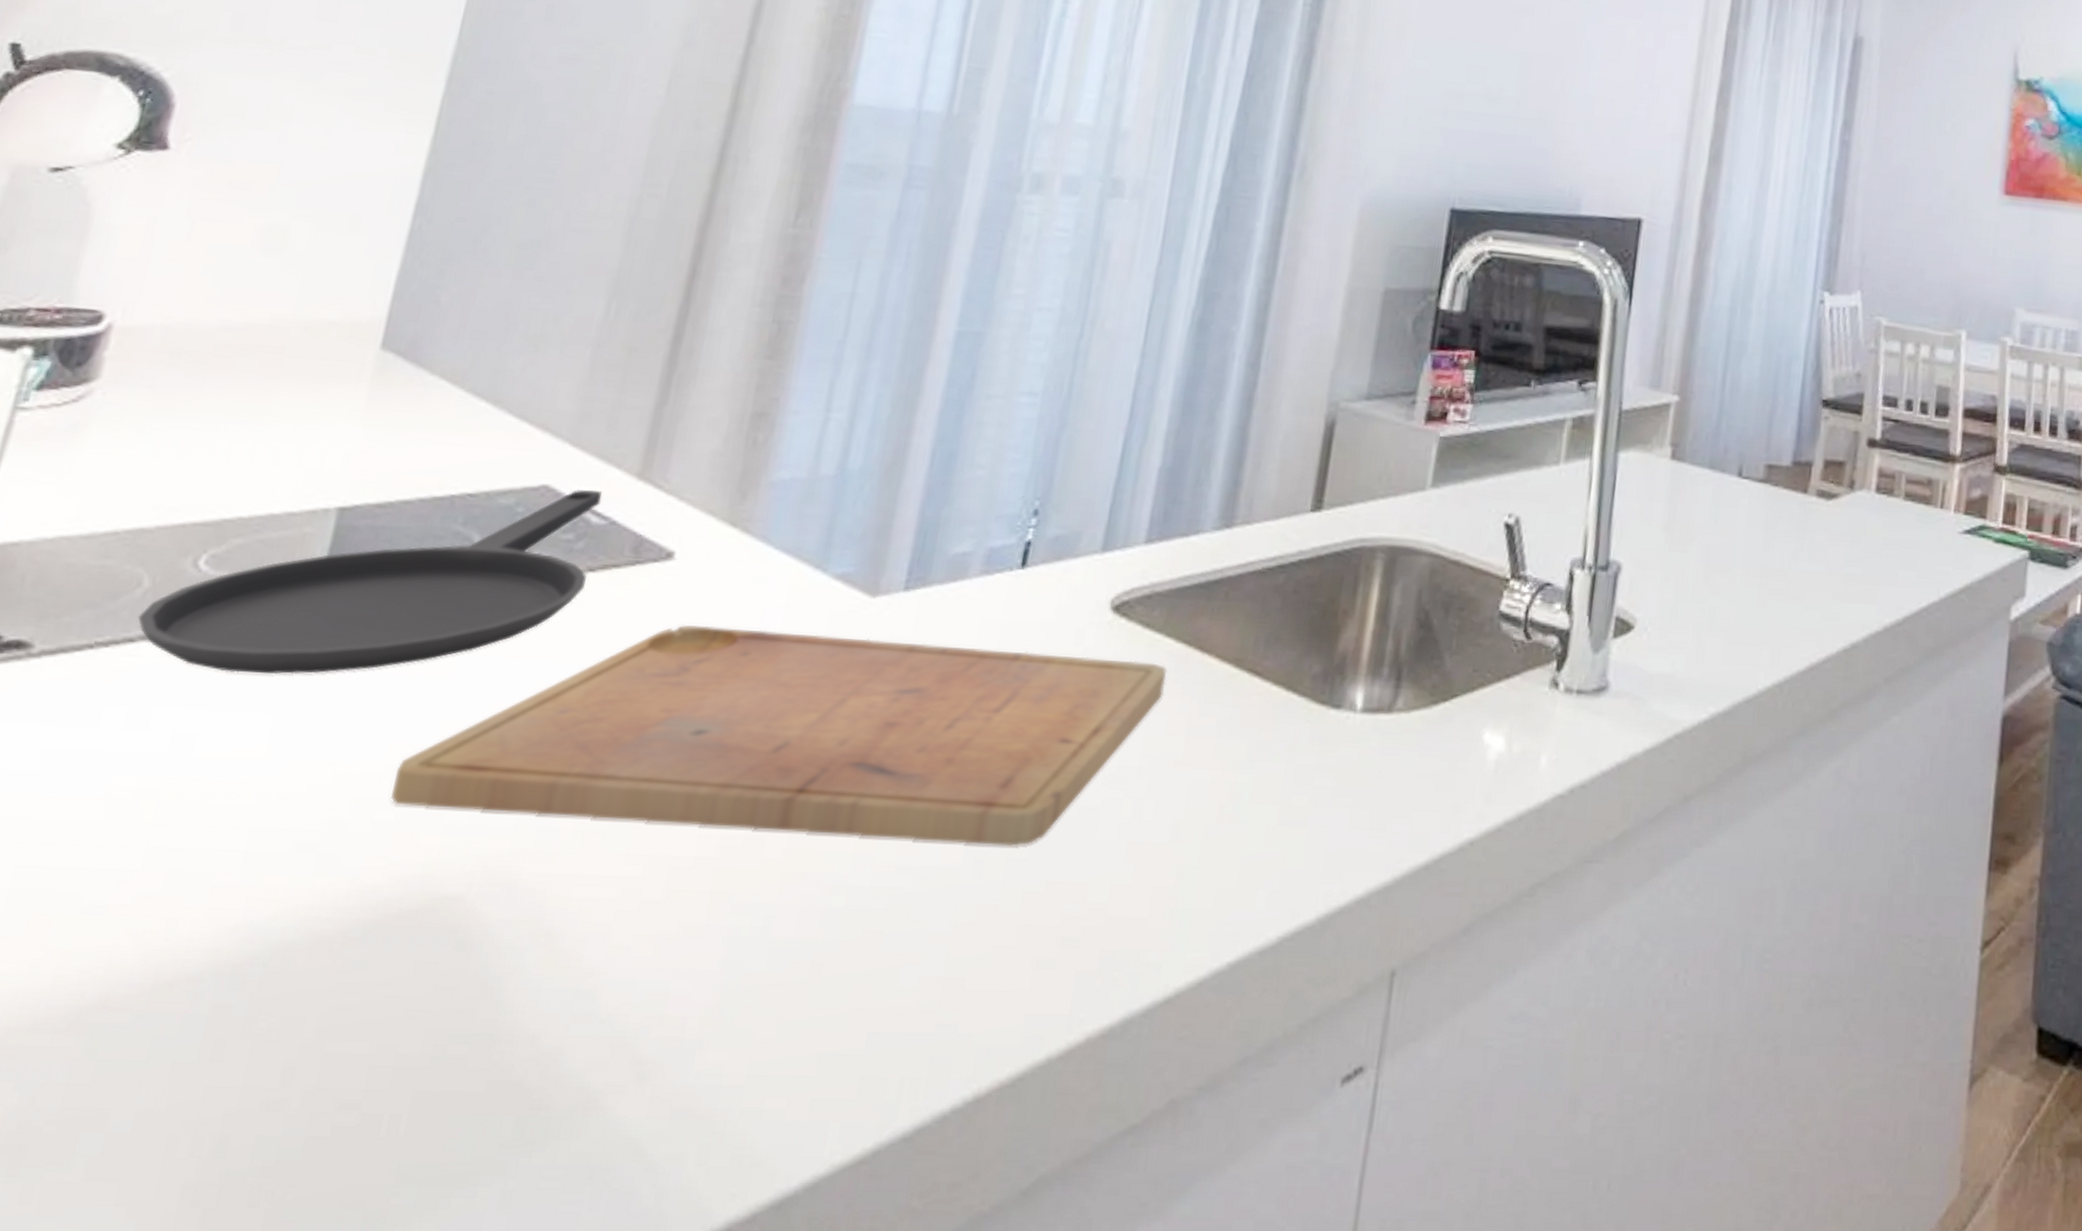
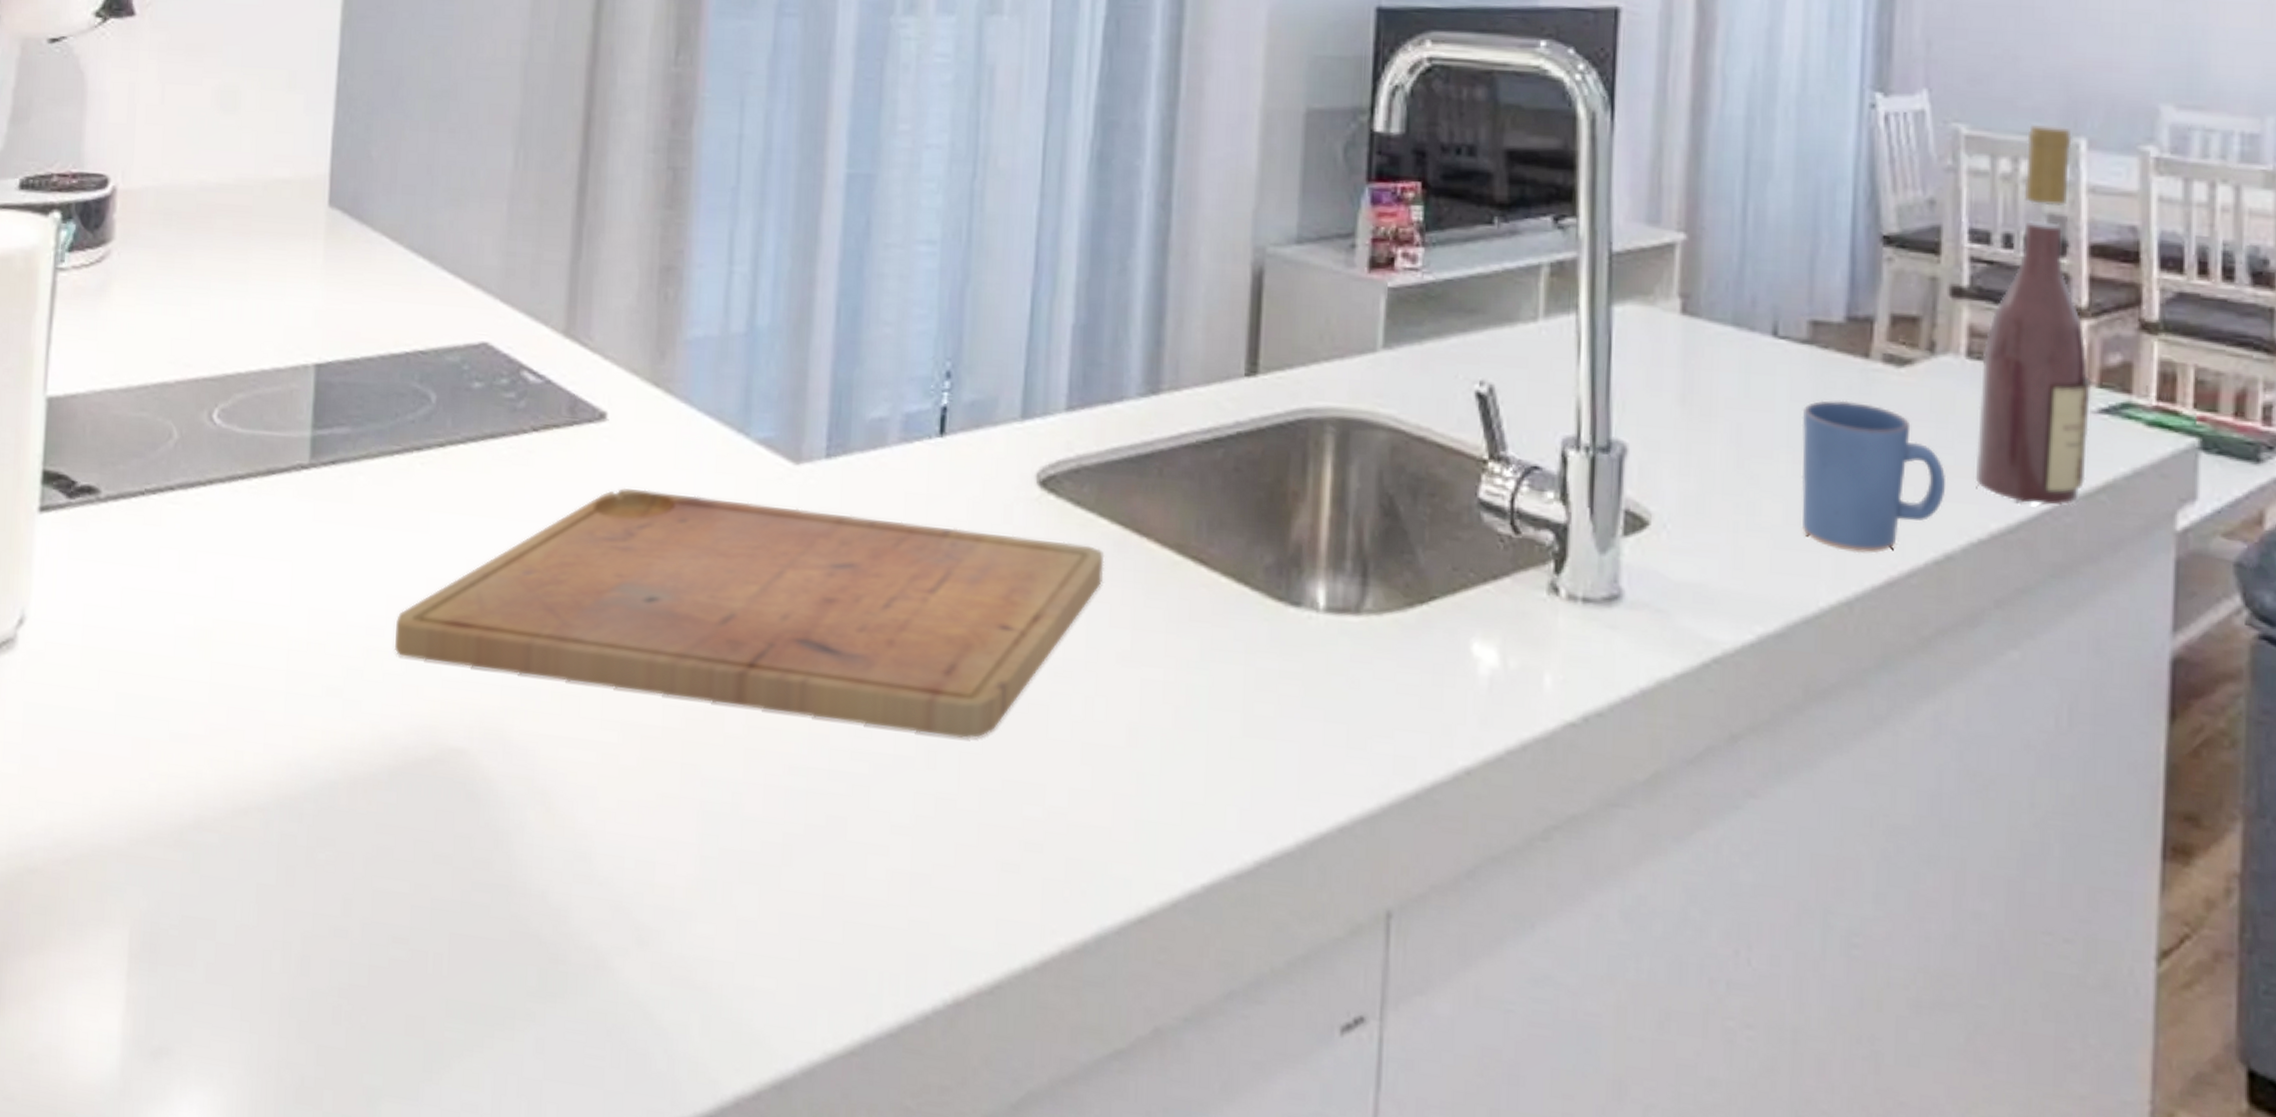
frying pan: present [138,489,603,674] -> none [174,347,535,526]
mug: none [1750,526,1856,646] -> present [1801,400,1946,554]
wine bottle: none [1877,319,1960,604] -> present [1975,123,2092,506]

